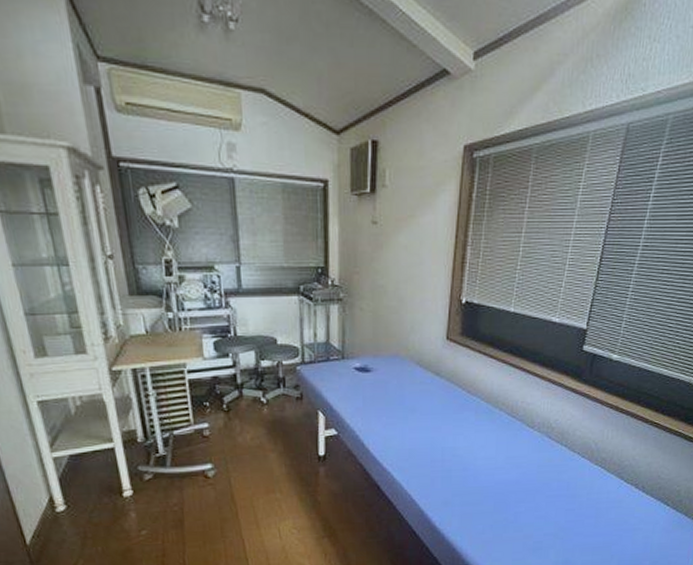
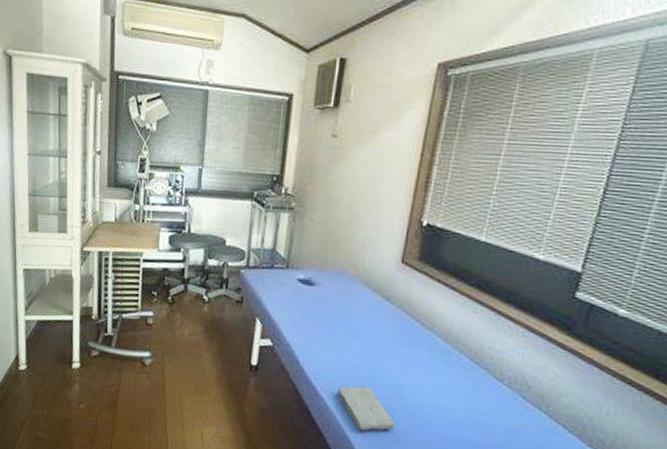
washcloth: none [401,454,453,493] -> present [337,386,395,431]

